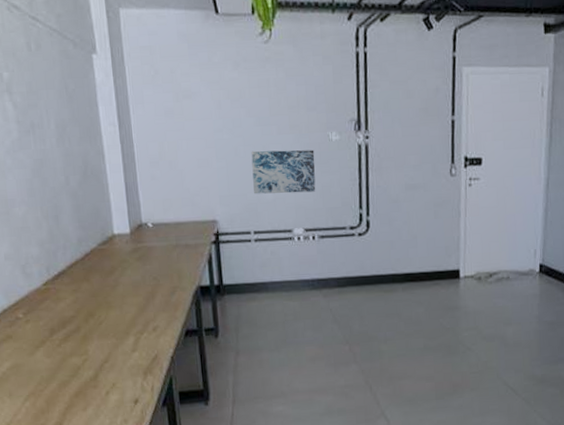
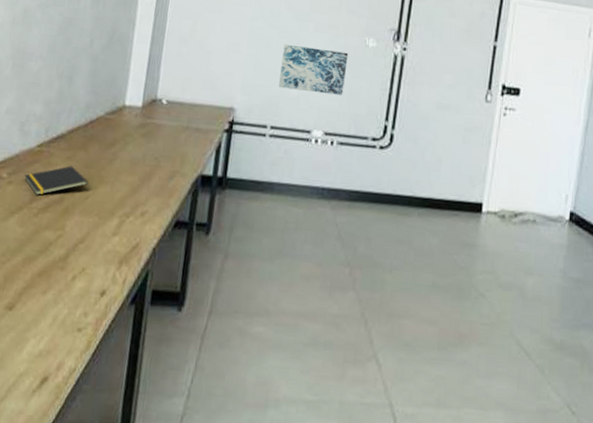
notepad: none [39,297,99,328] -> present [24,166,88,195]

